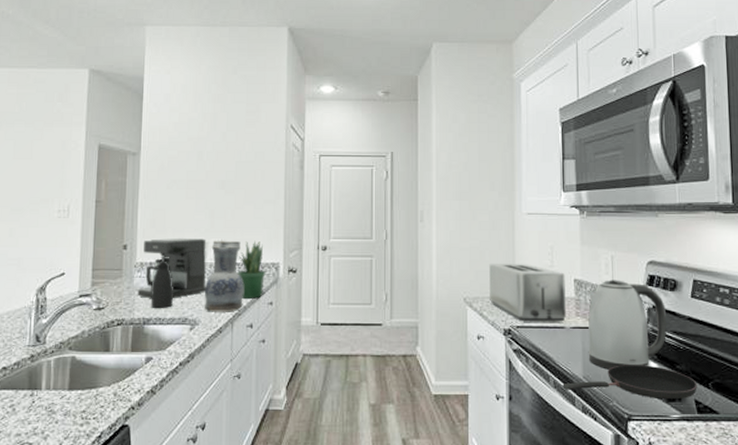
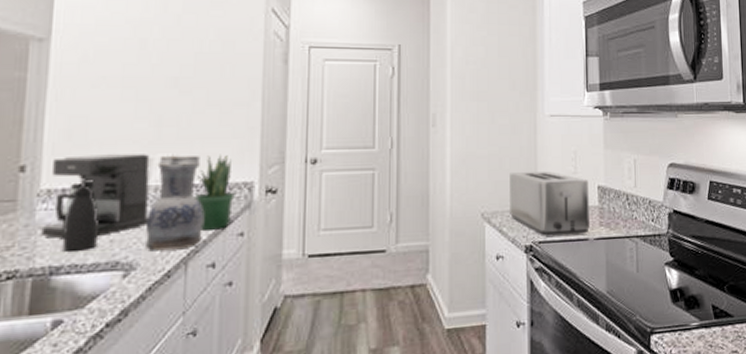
frying pan: present [562,365,697,400] -> none [586,273,714,309]
kettle: present [588,280,667,370] -> none [612,184,687,282]

